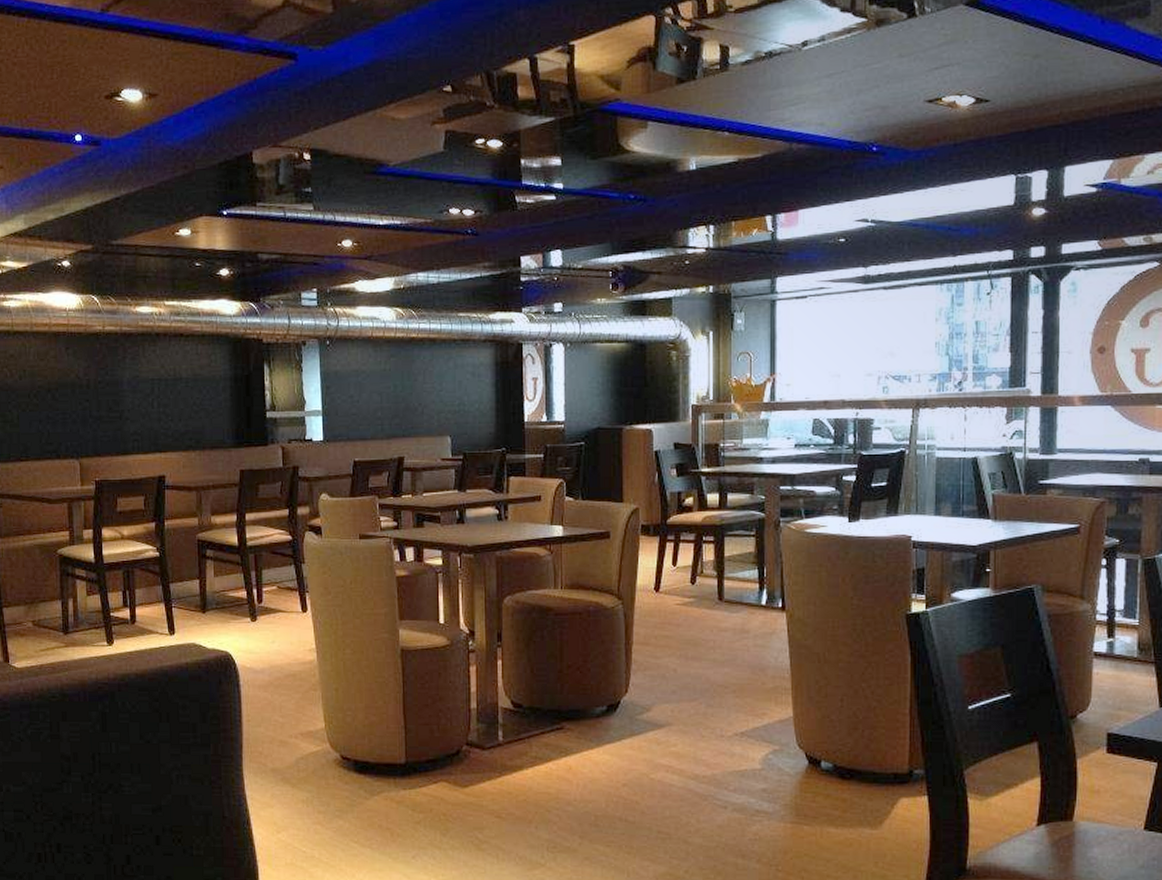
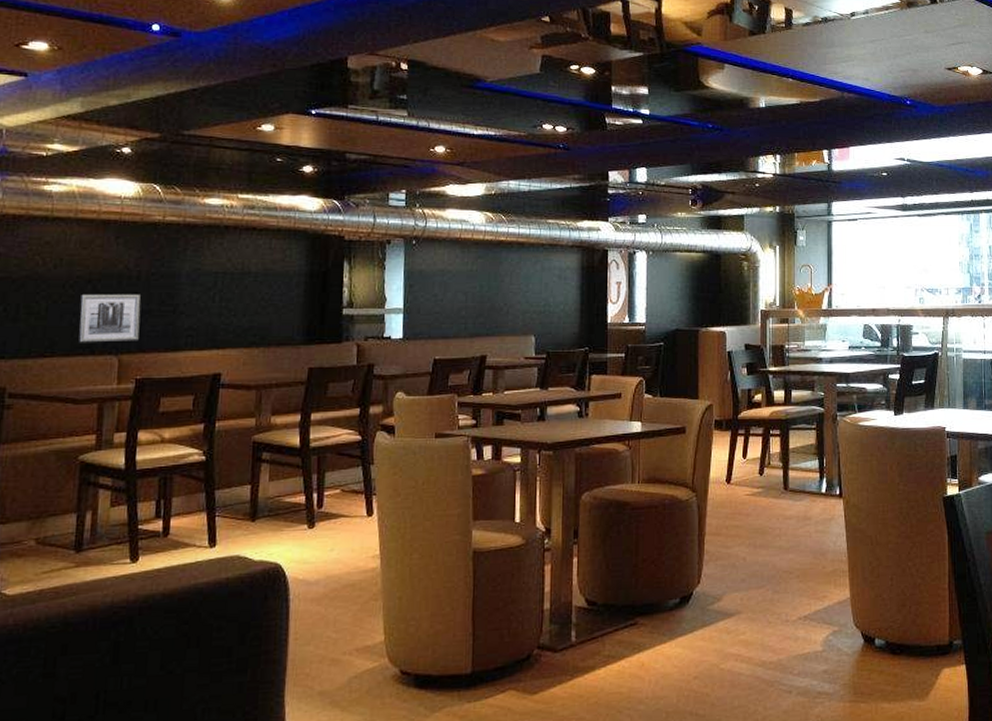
wall art: none [42,401,94,448] -> present [77,294,141,343]

